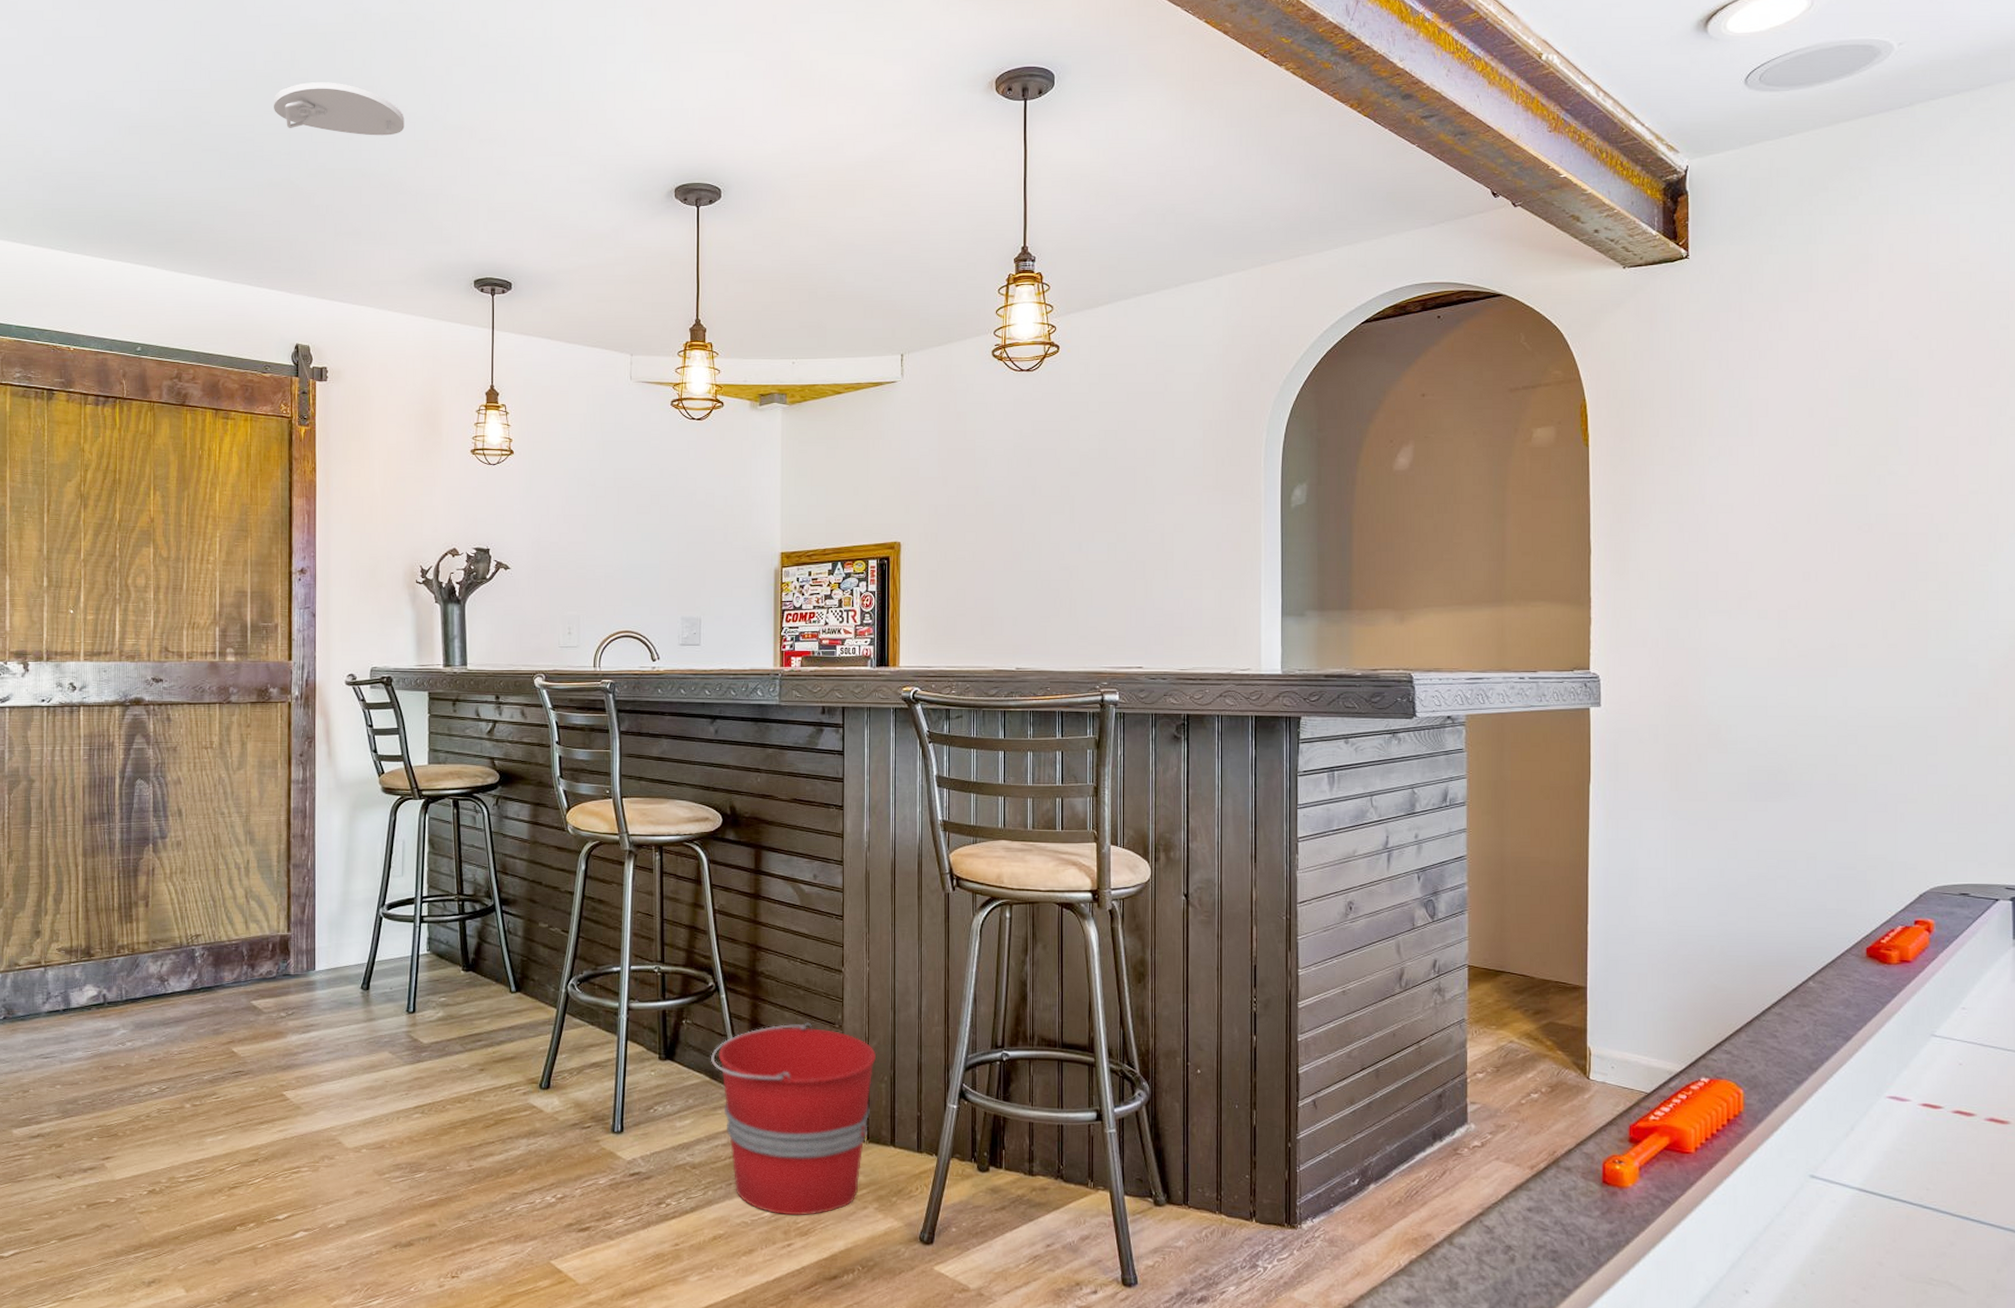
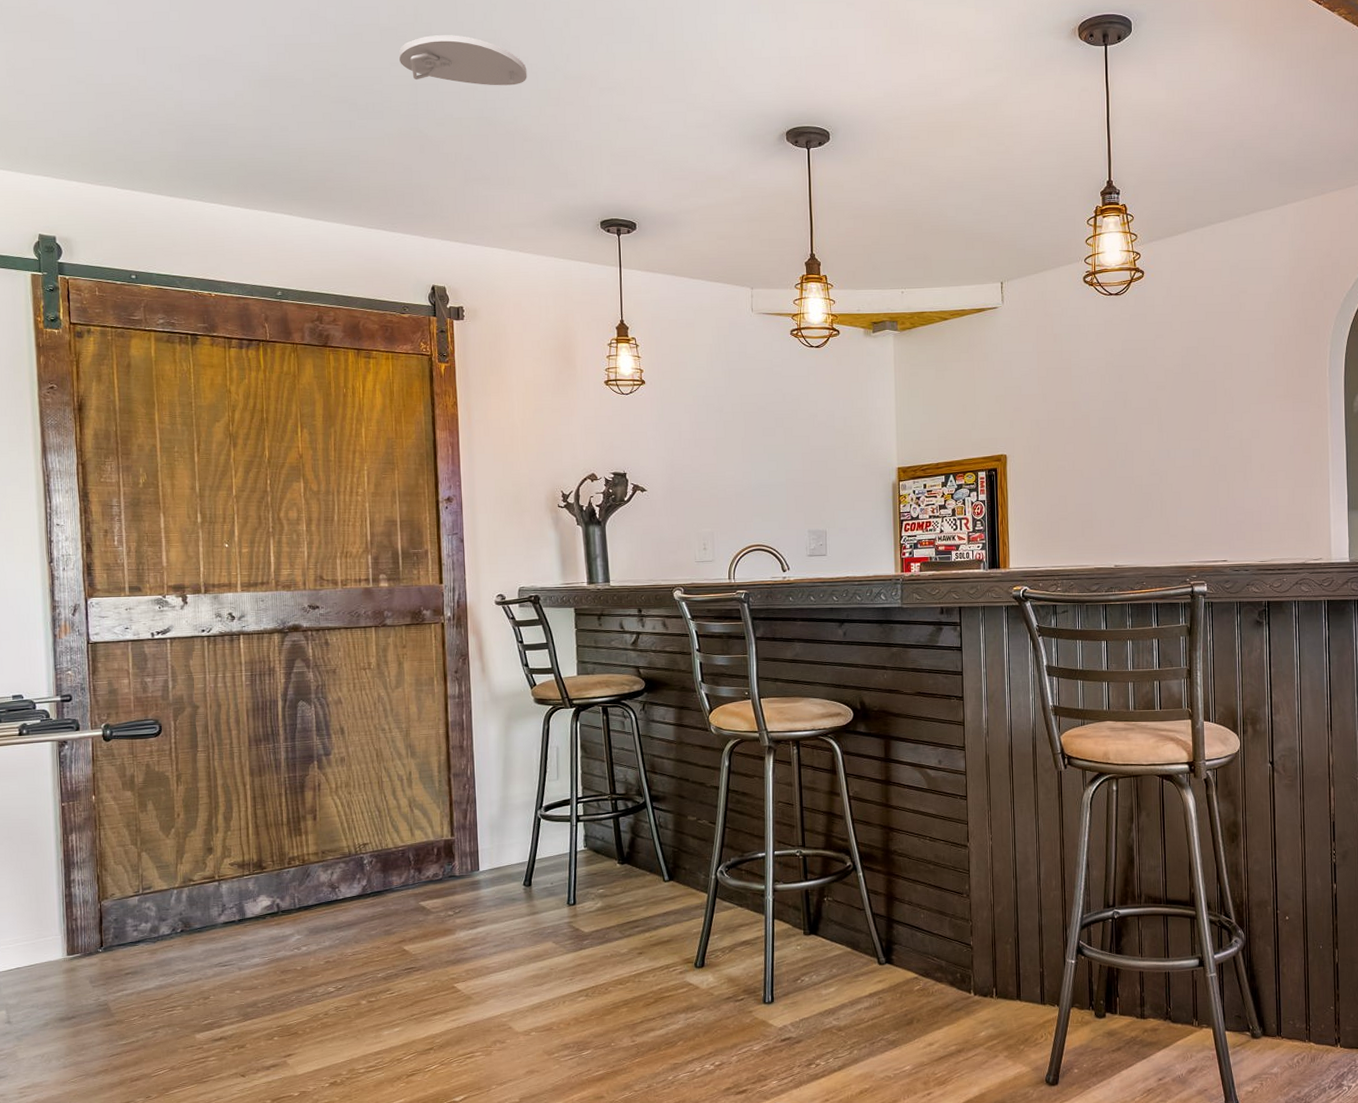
bucket: present [711,1022,876,1215] -> none [851,894,1001,1067]

